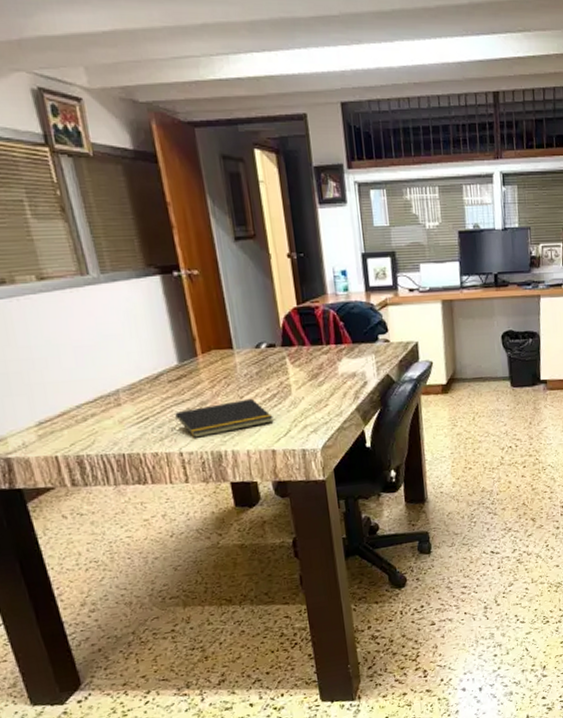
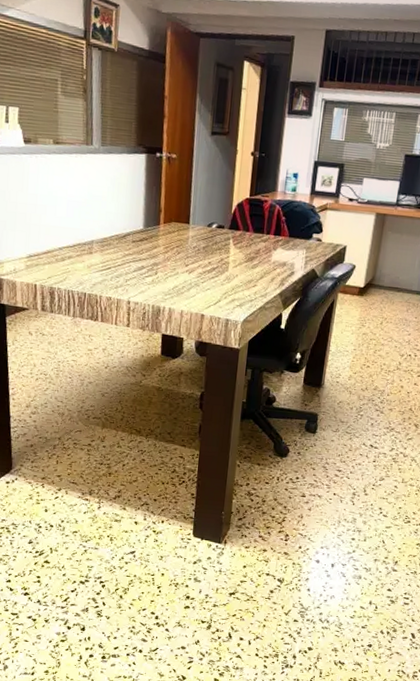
notepad: present [175,398,274,438] -> none [130,267,209,292]

